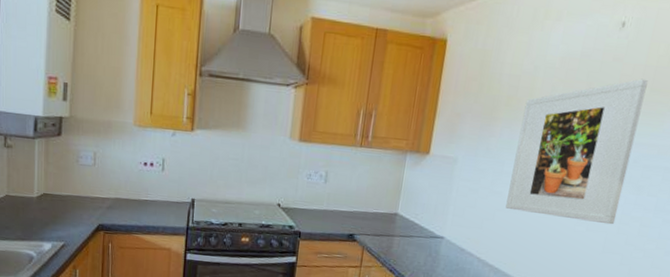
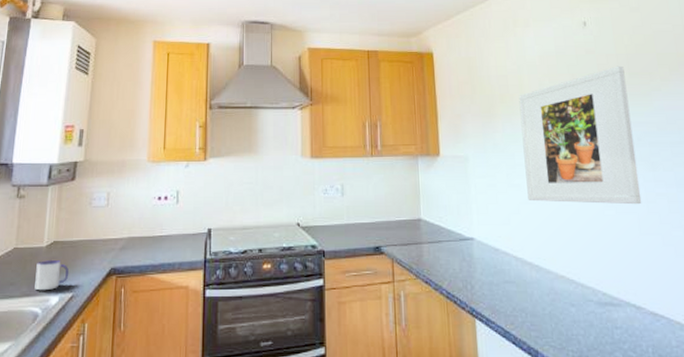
mug: none [28,210,60,237] -> present [34,260,69,291]

